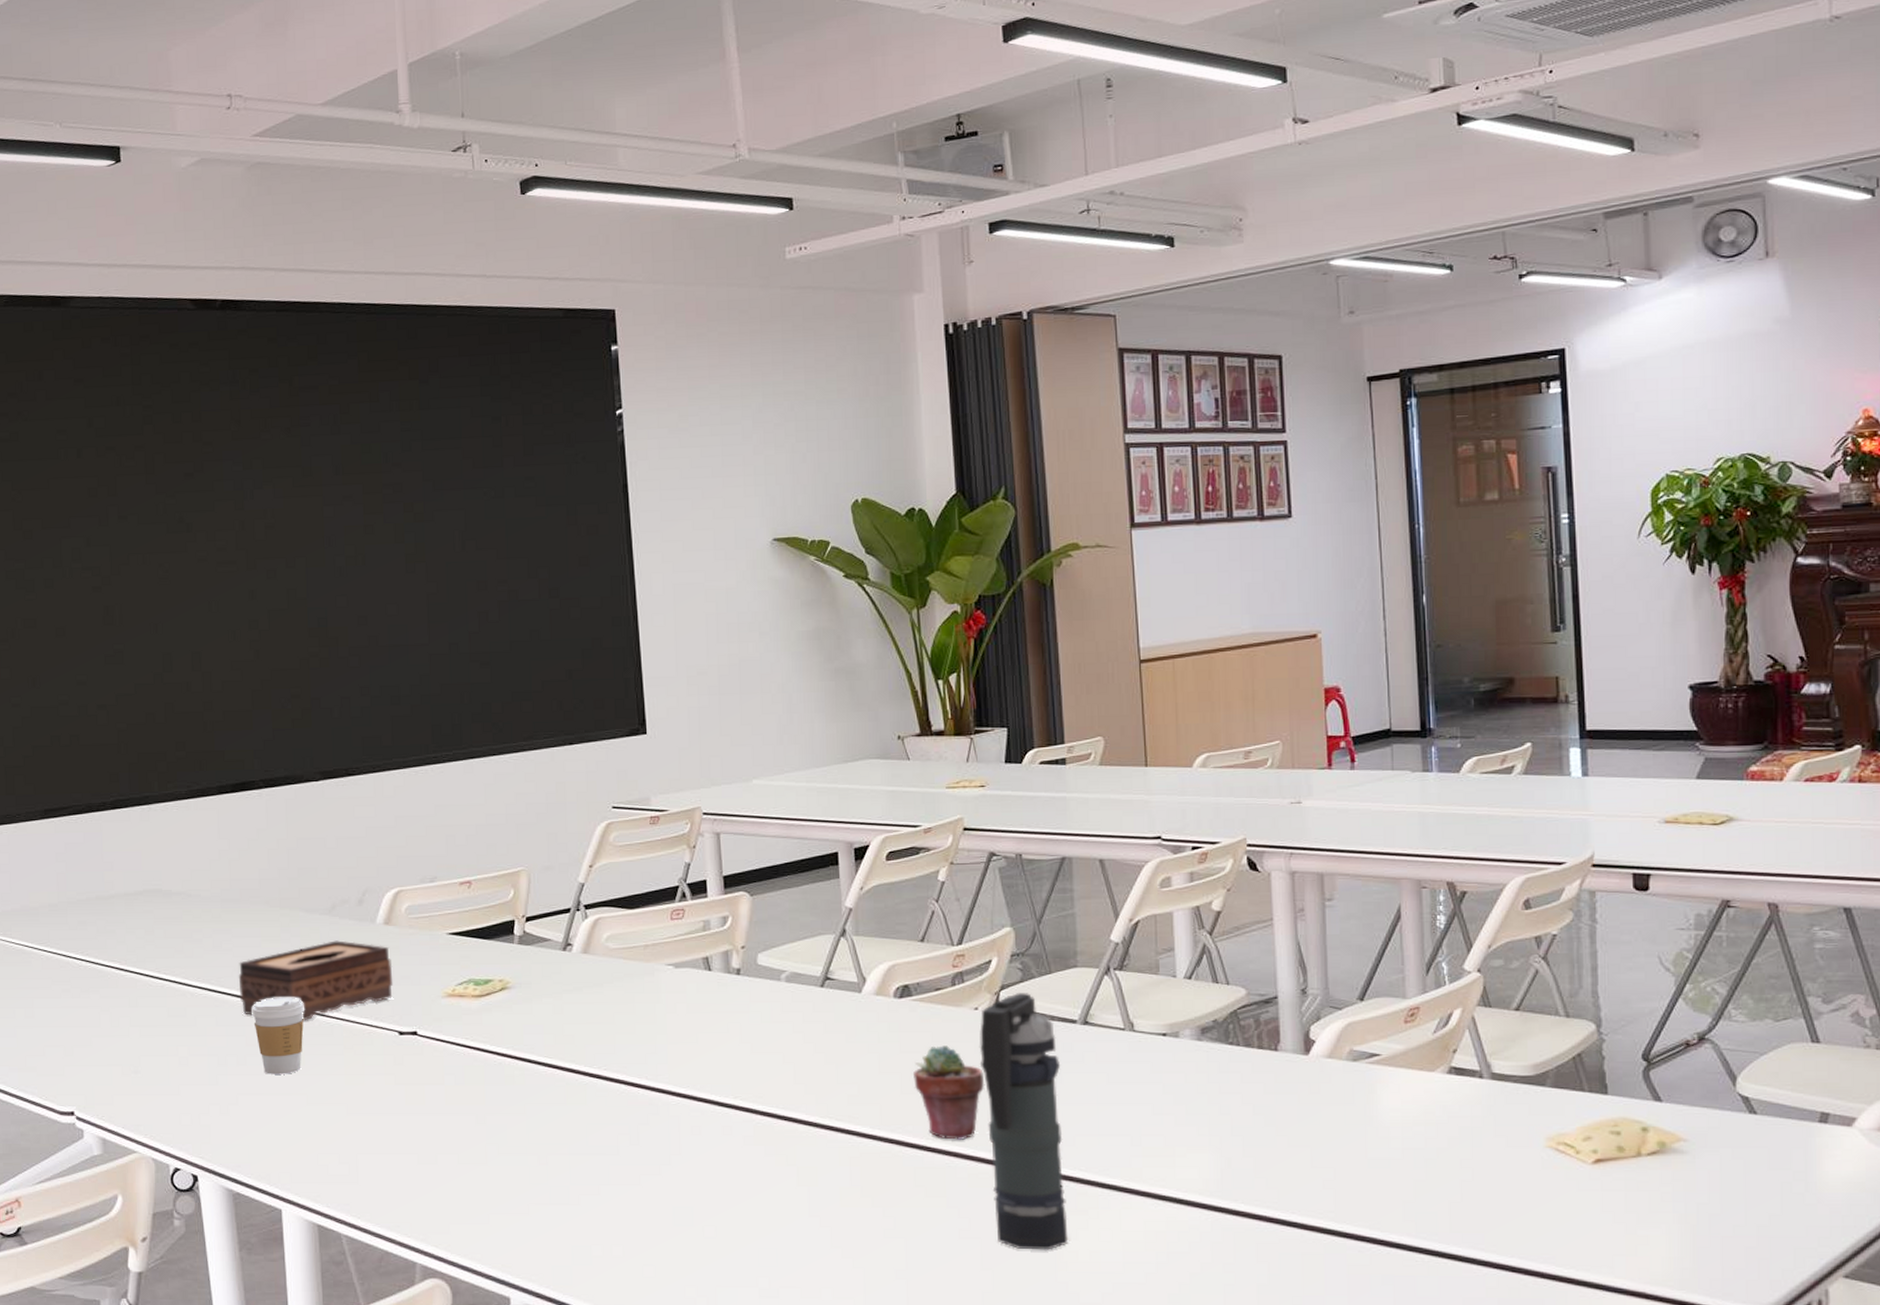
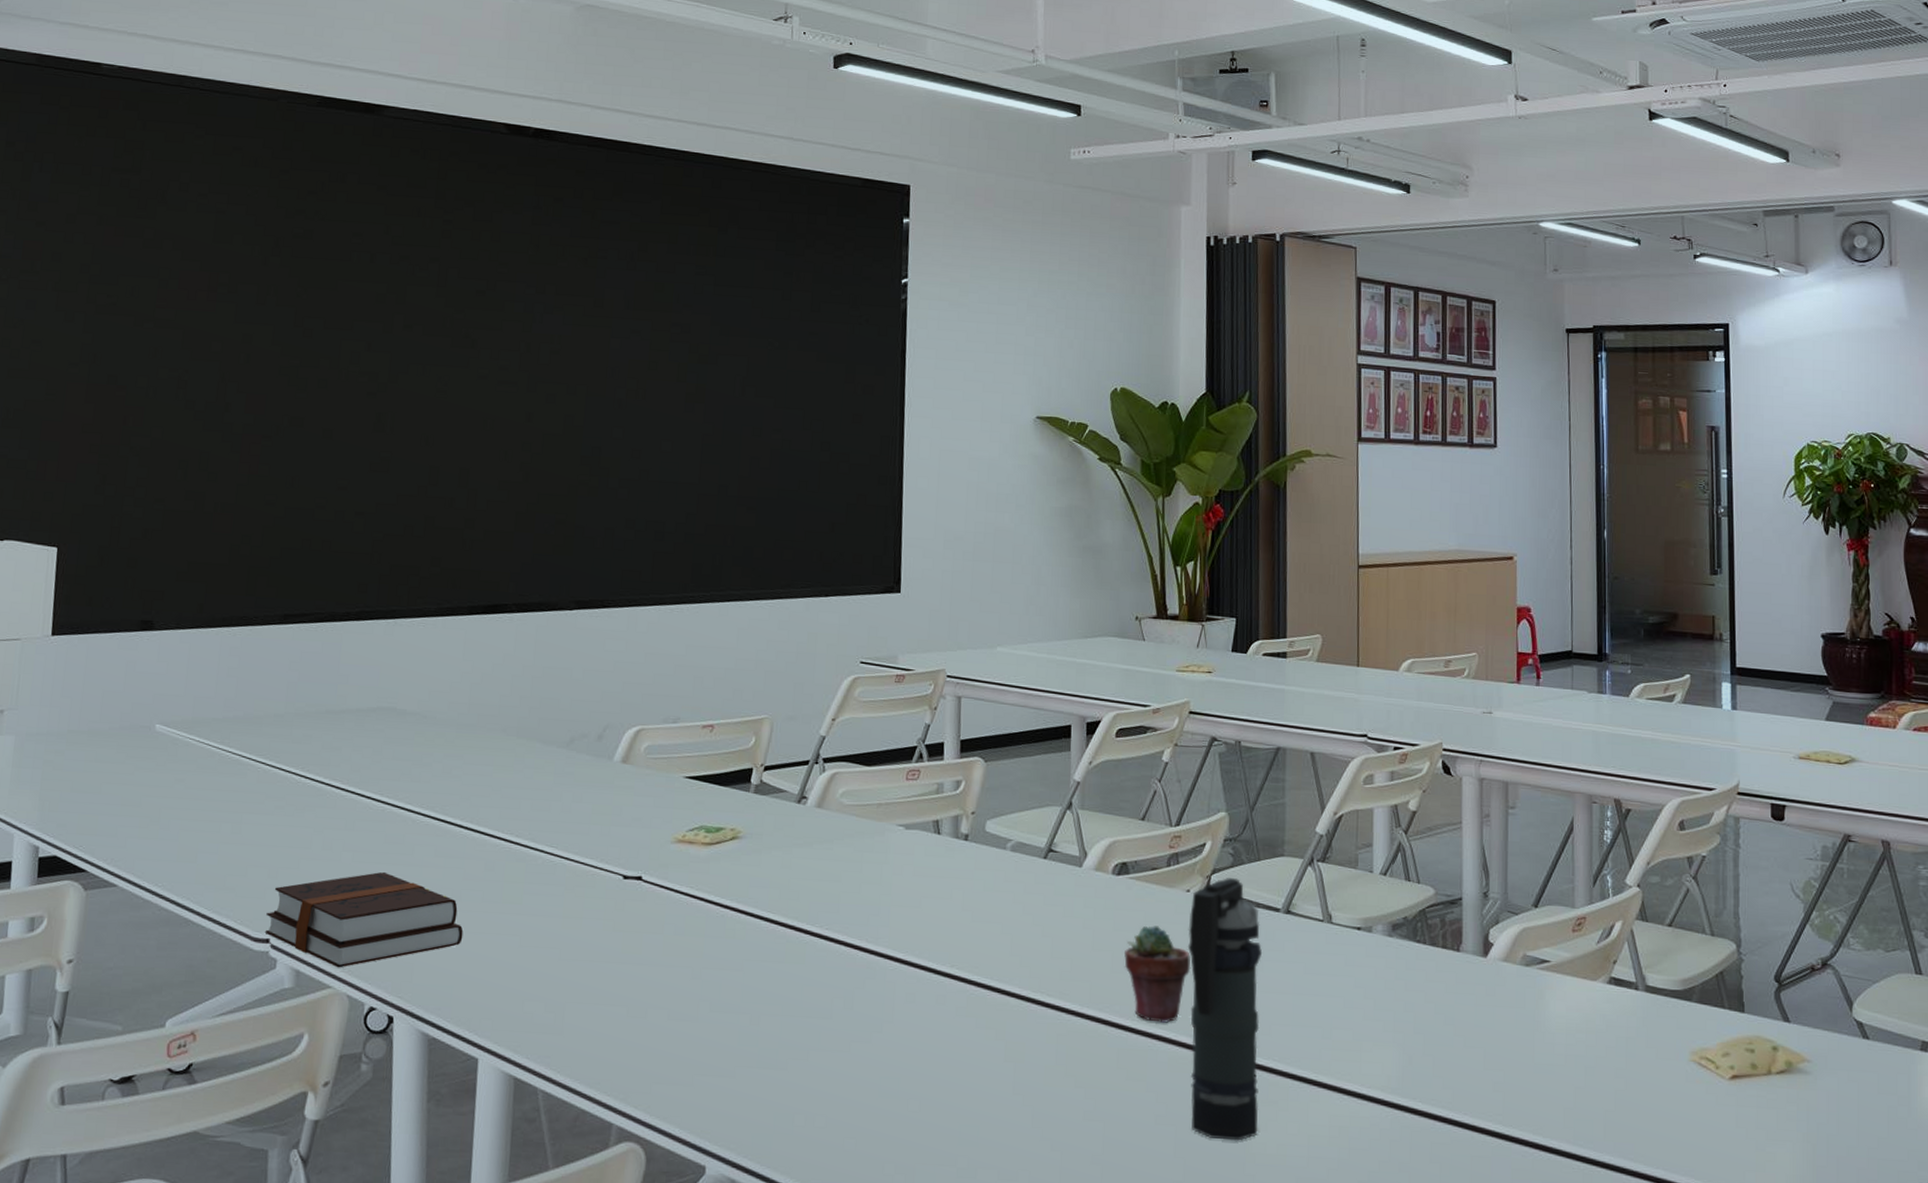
hardback book: none [68,1043,253,1134] -> present [264,871,463,968]
tissue box: present [238,940,393,1021] -> none [463,775,625,858]
coffee cup: present [252,998,304,1074] -> none [473,831,529,913]

